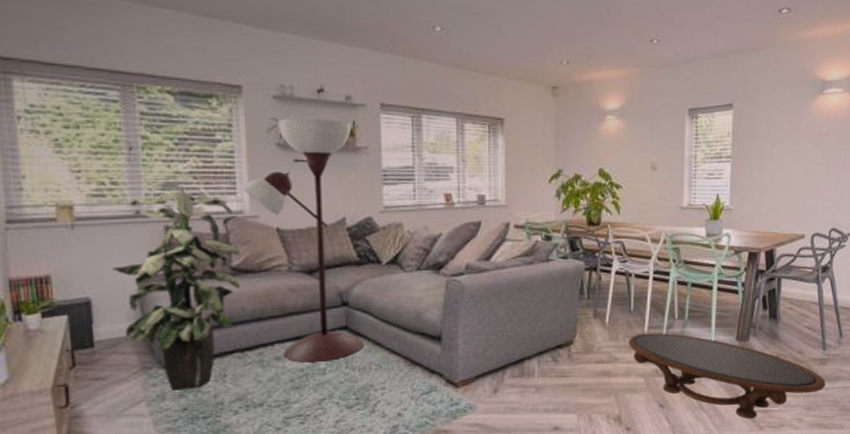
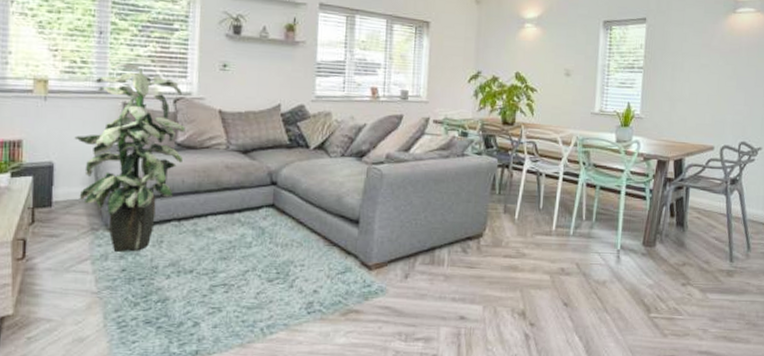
floor lamp: present [241,118,364,363] -> none [191,12,293,236]
coffee table: present [629,333,826,418] -> none [536,232,732,324]

